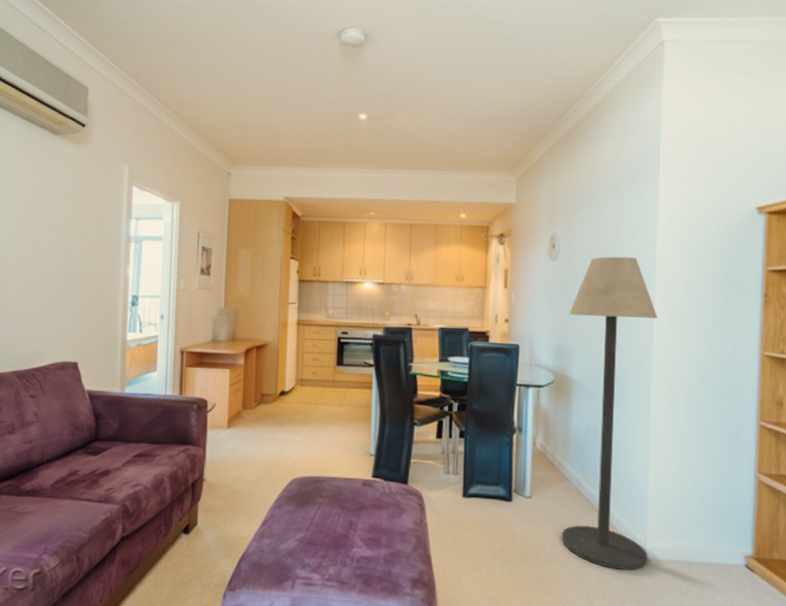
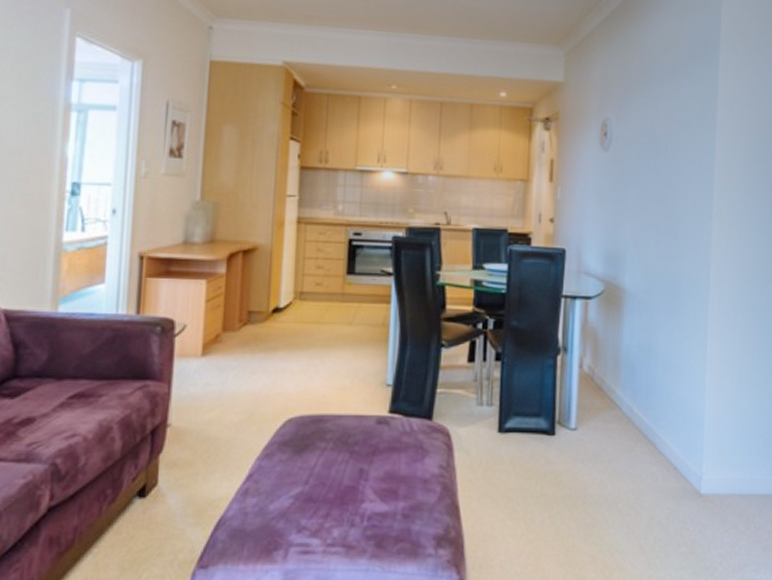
floor lamp: present [561,256,658,570] -> none [610,147,716,508]

